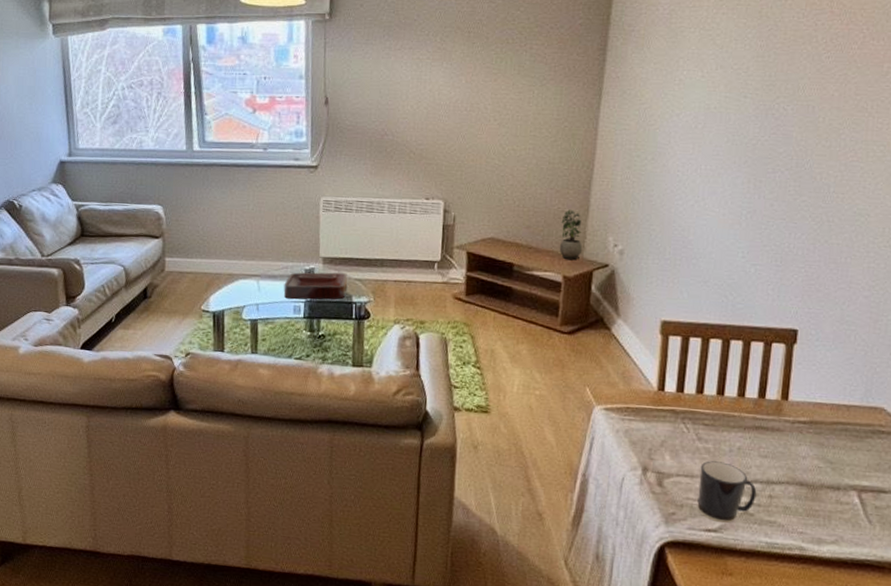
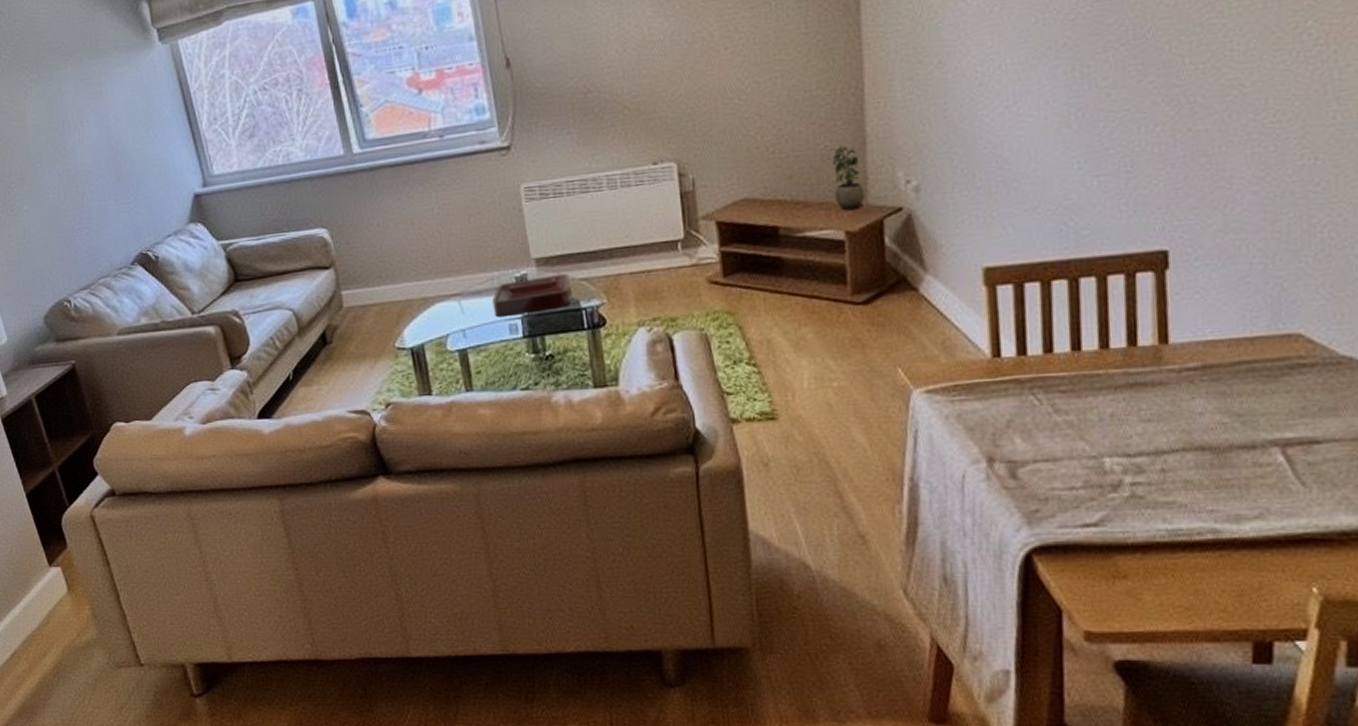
mug: present [697,461,757,524] -> none [1063,436,1144,514]

